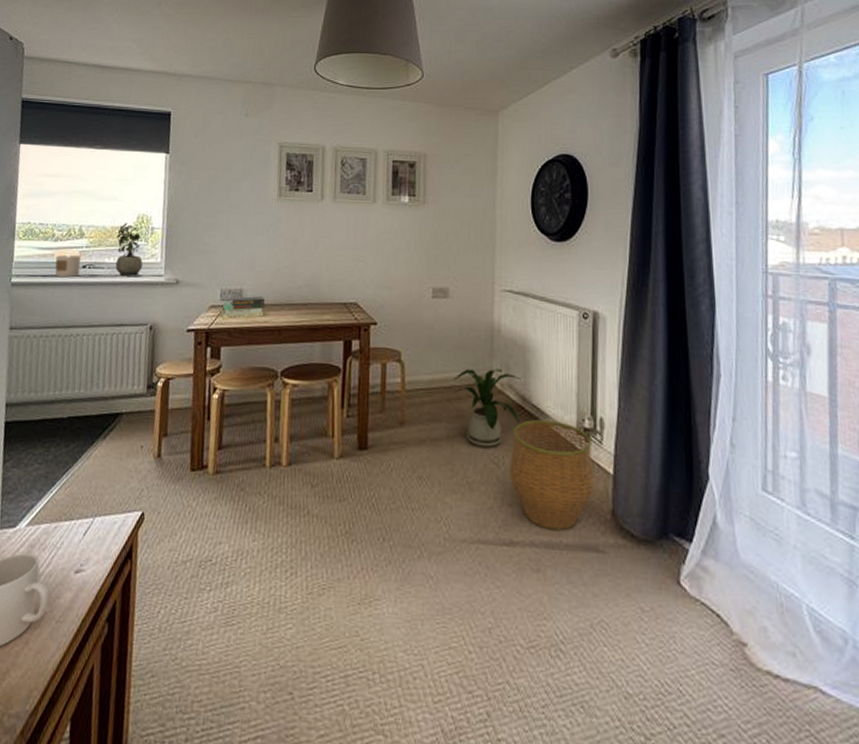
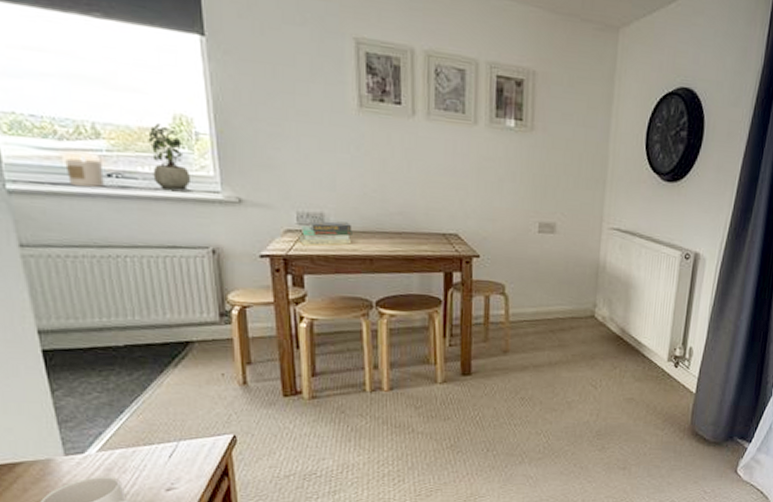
house plant: present [453,368,522,449] -> none [557,302,623,373]
basket: present [508,420,595,531] -> none [604,349,682,438]

